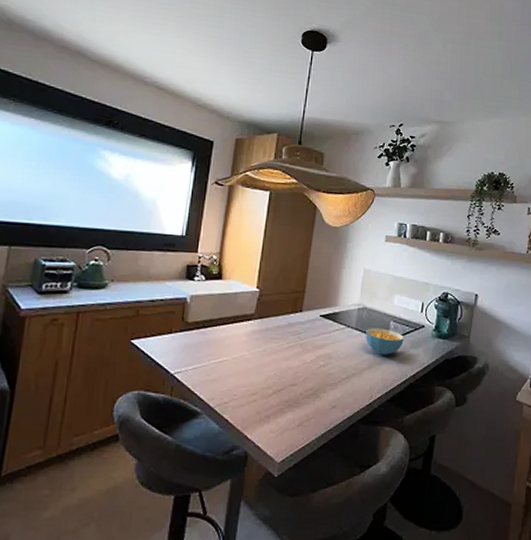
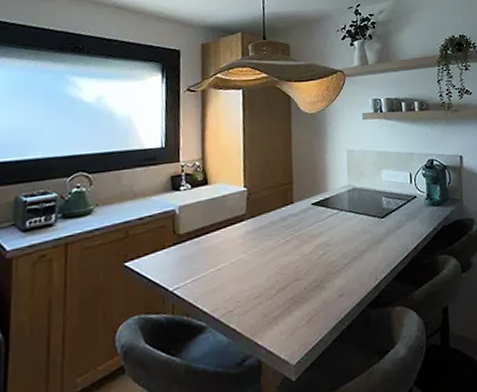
cereal bowl: present [366,328,404,355] -> none [360,205,399,233]

